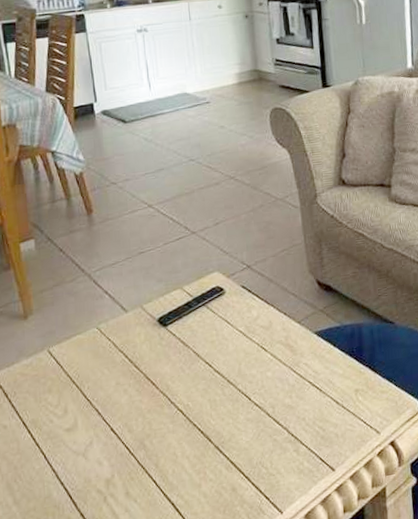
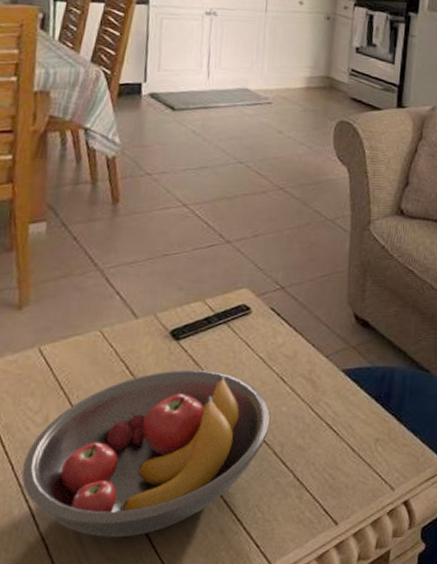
fruit bowl: none [53,349,259,507] -> present [21,369,271,538]

